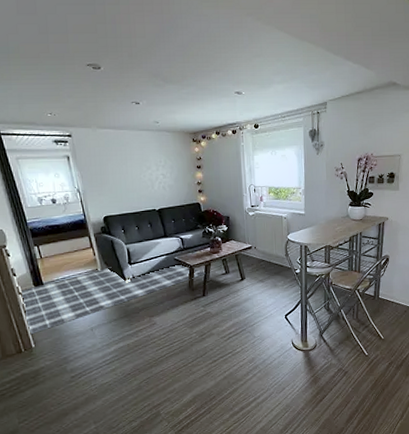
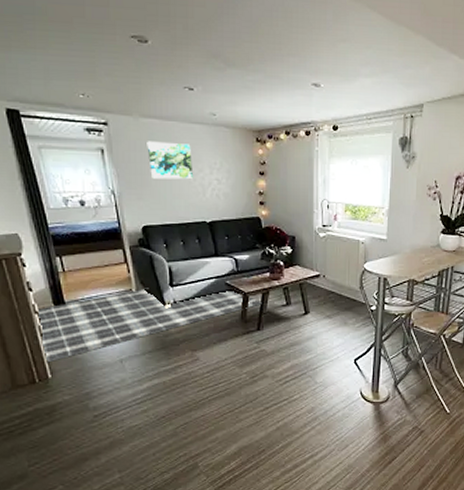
wall art: none [104,147,144,177] -> present [147,141,194,180]

